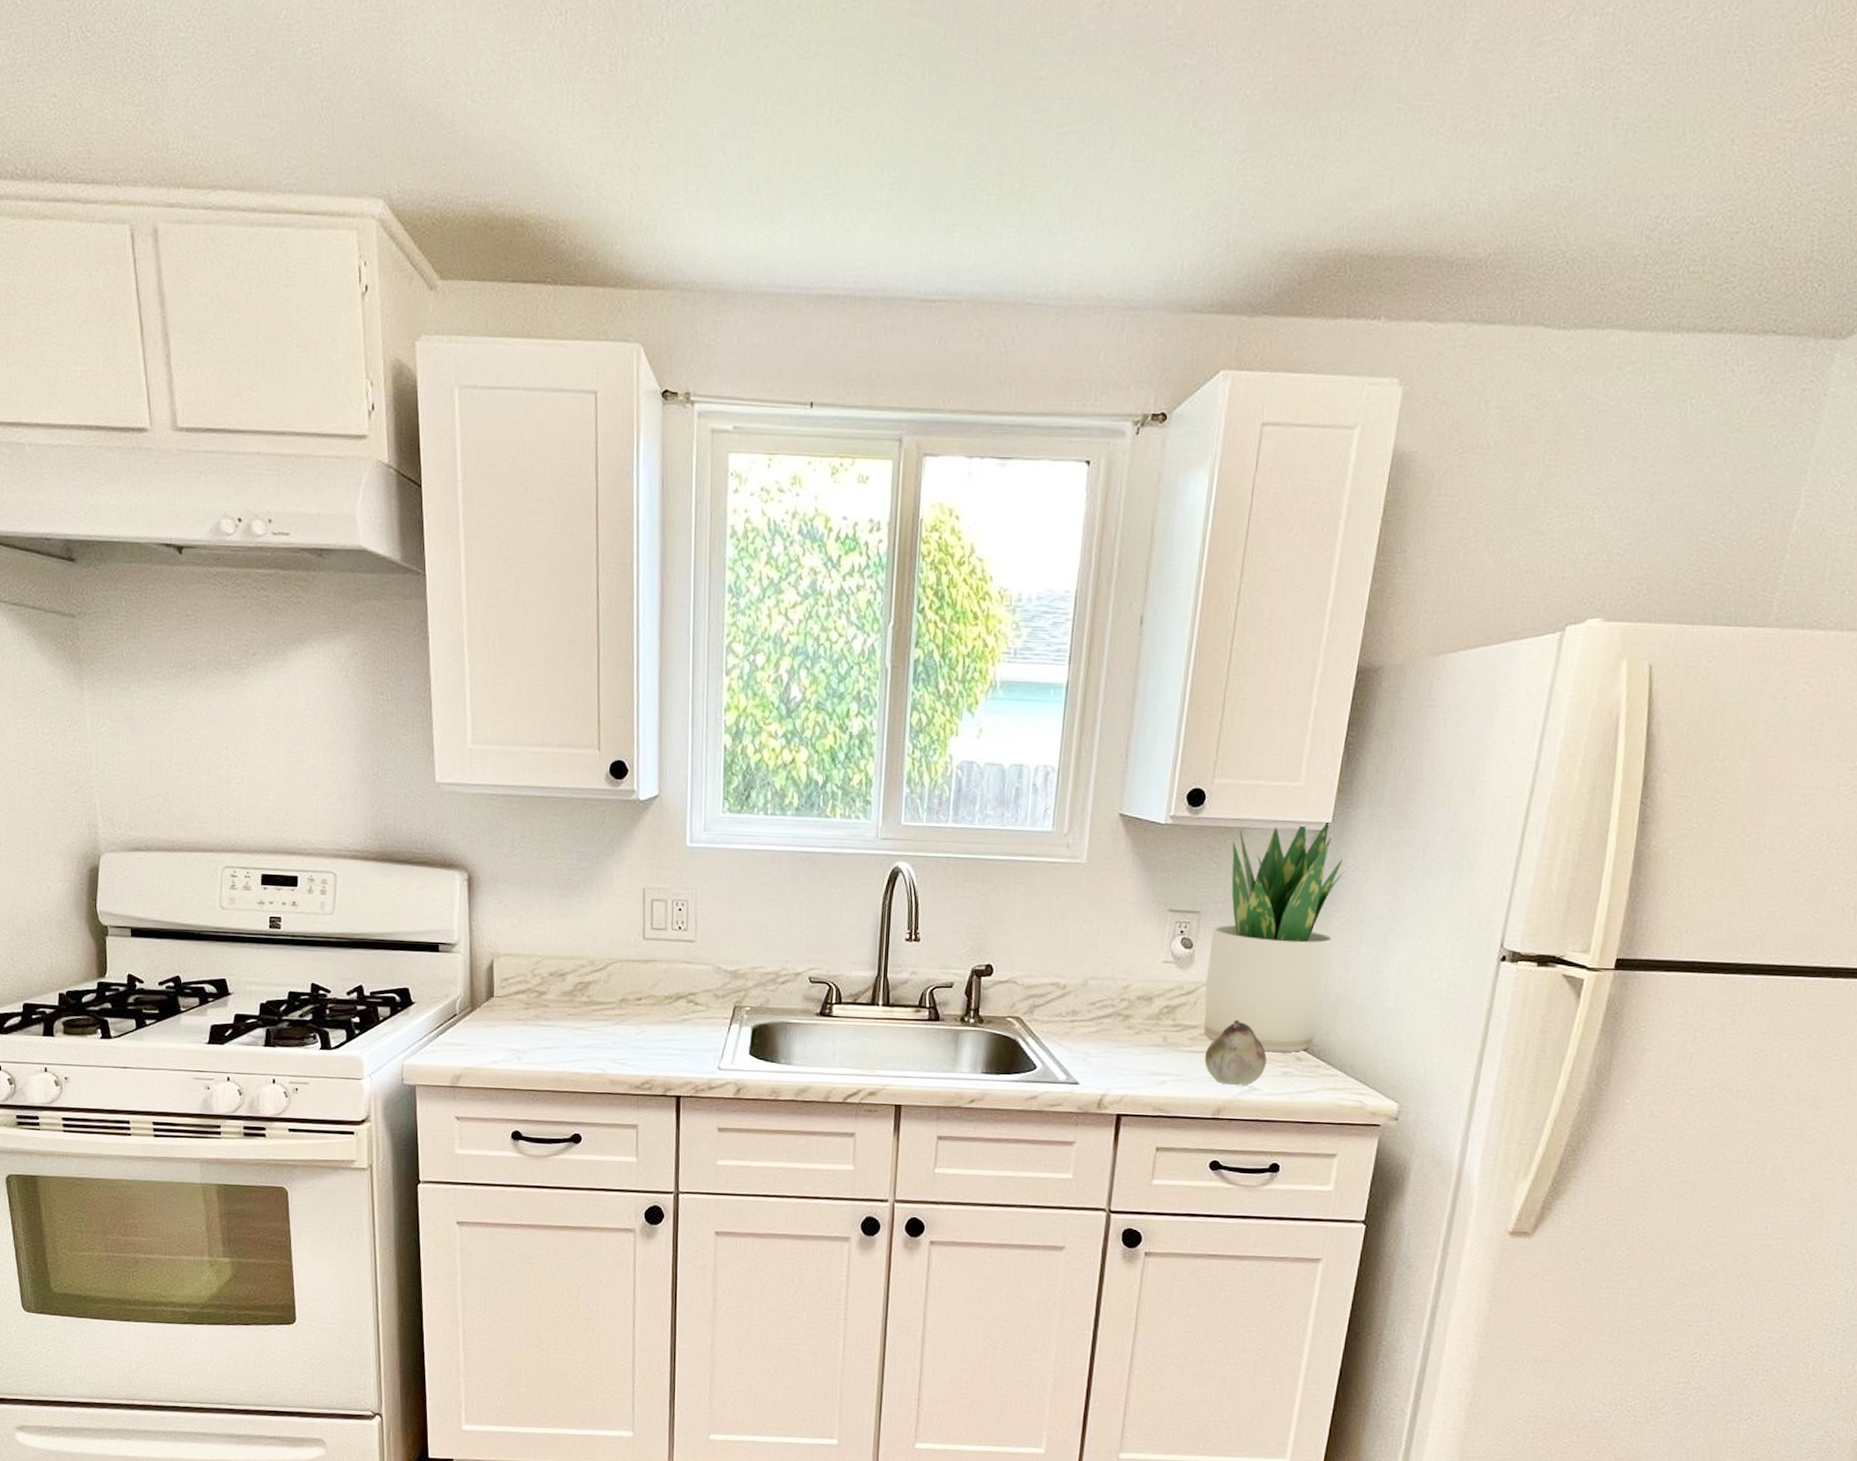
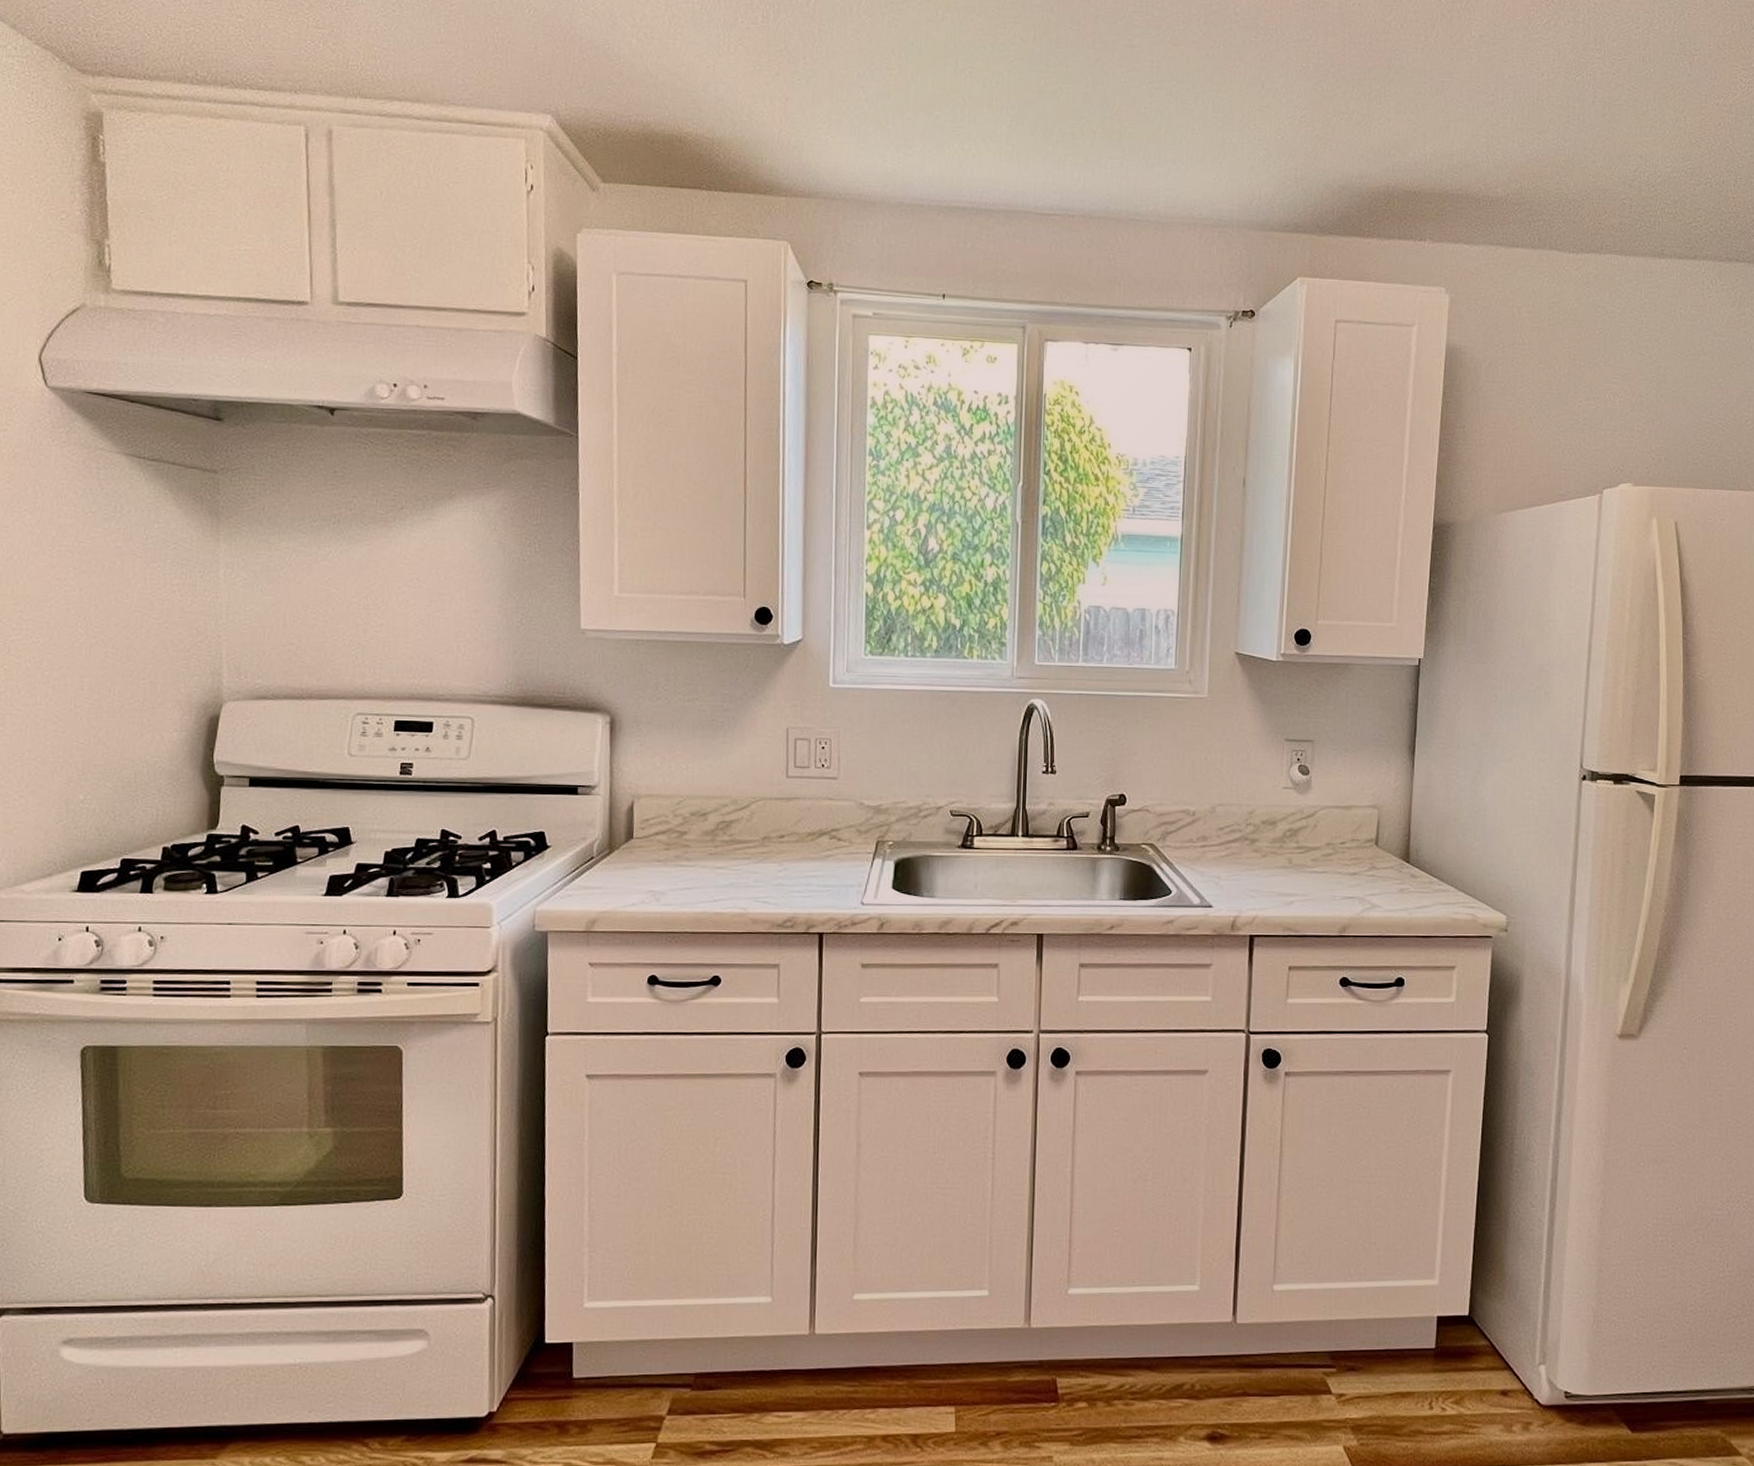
planter: present [1203,823,1344,1053] -> none [1324,658,1438,871]
fruit: present [1205,1020,1267,1086] -> none [1328,840,1384,904]

